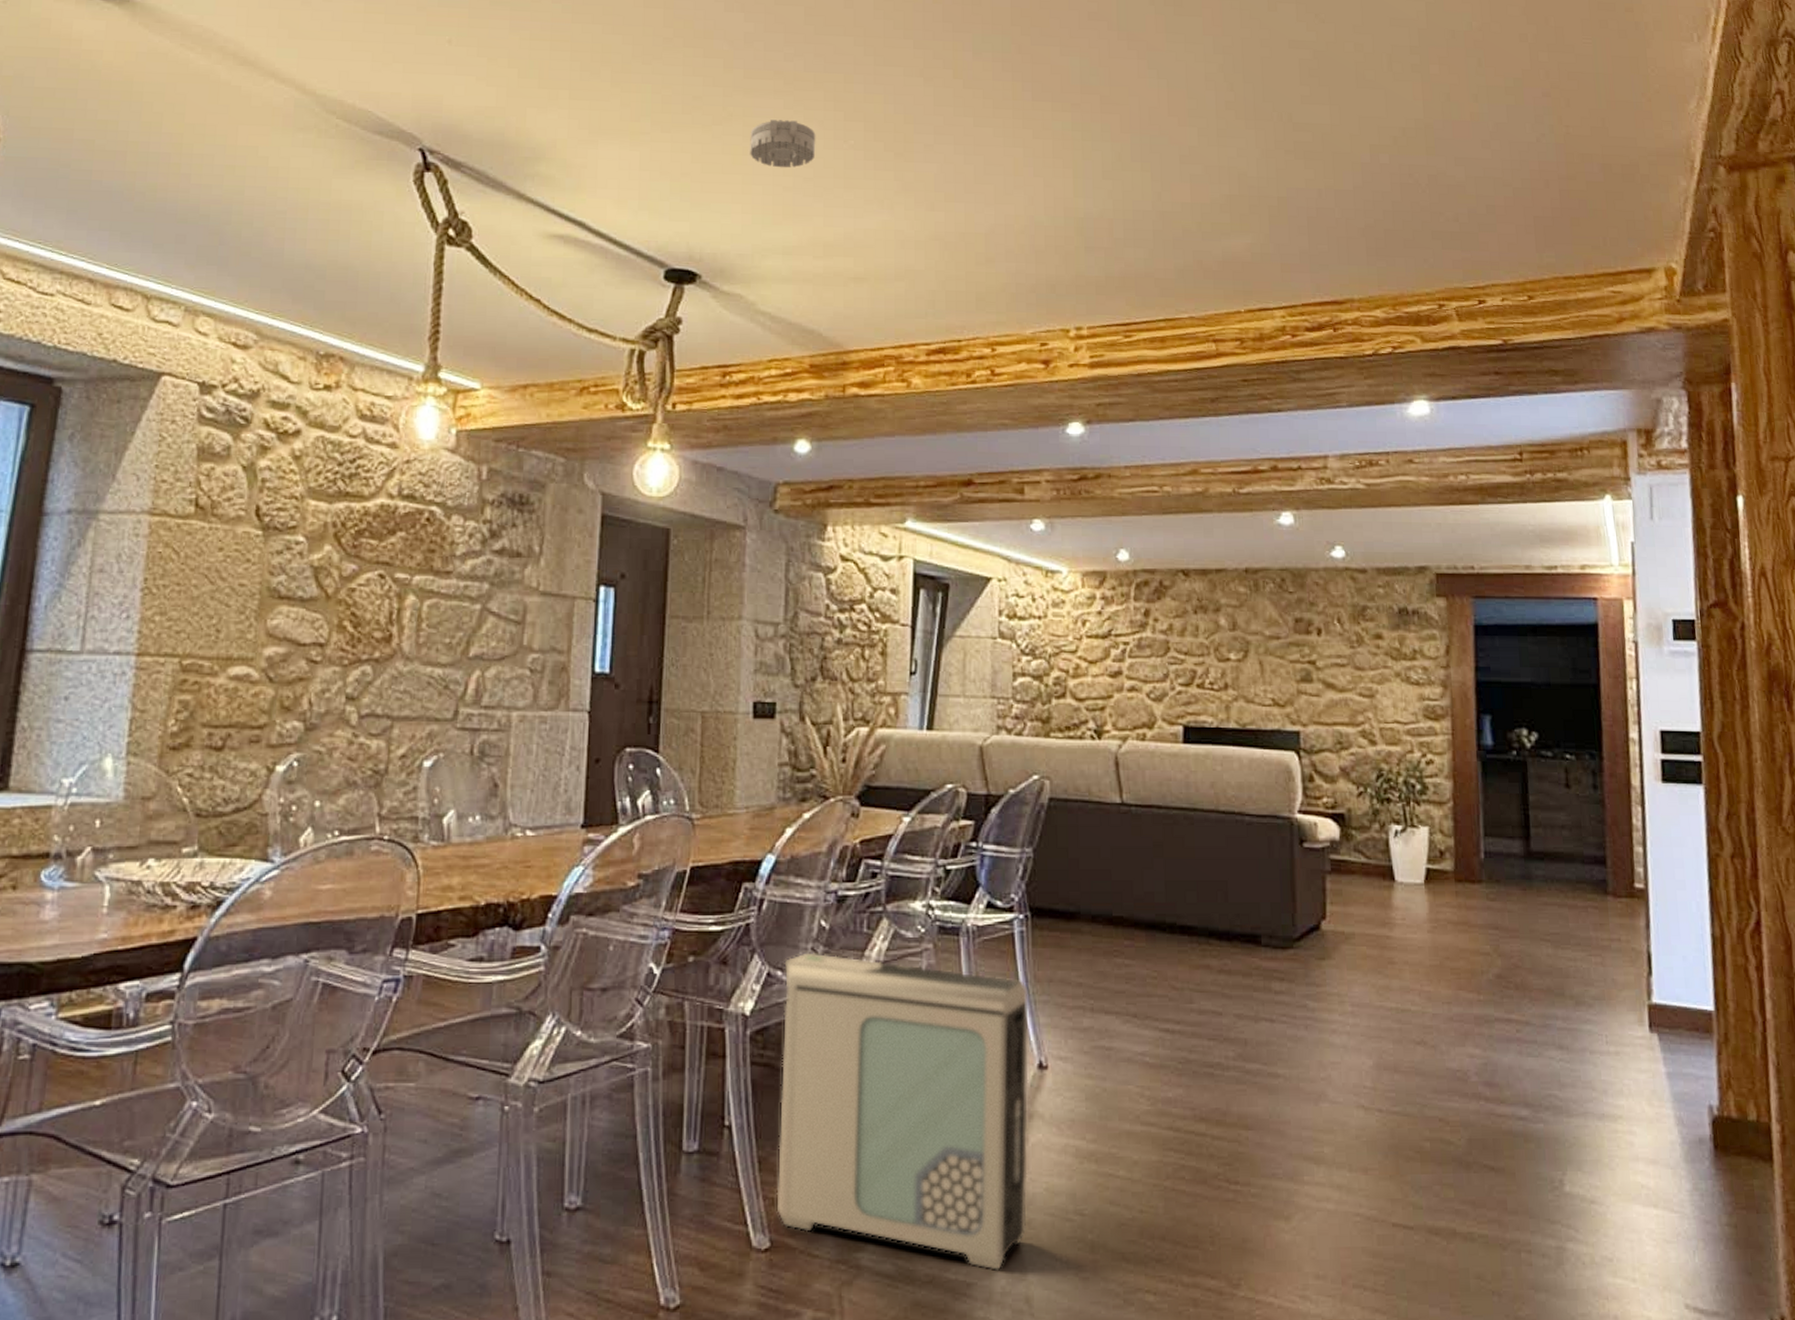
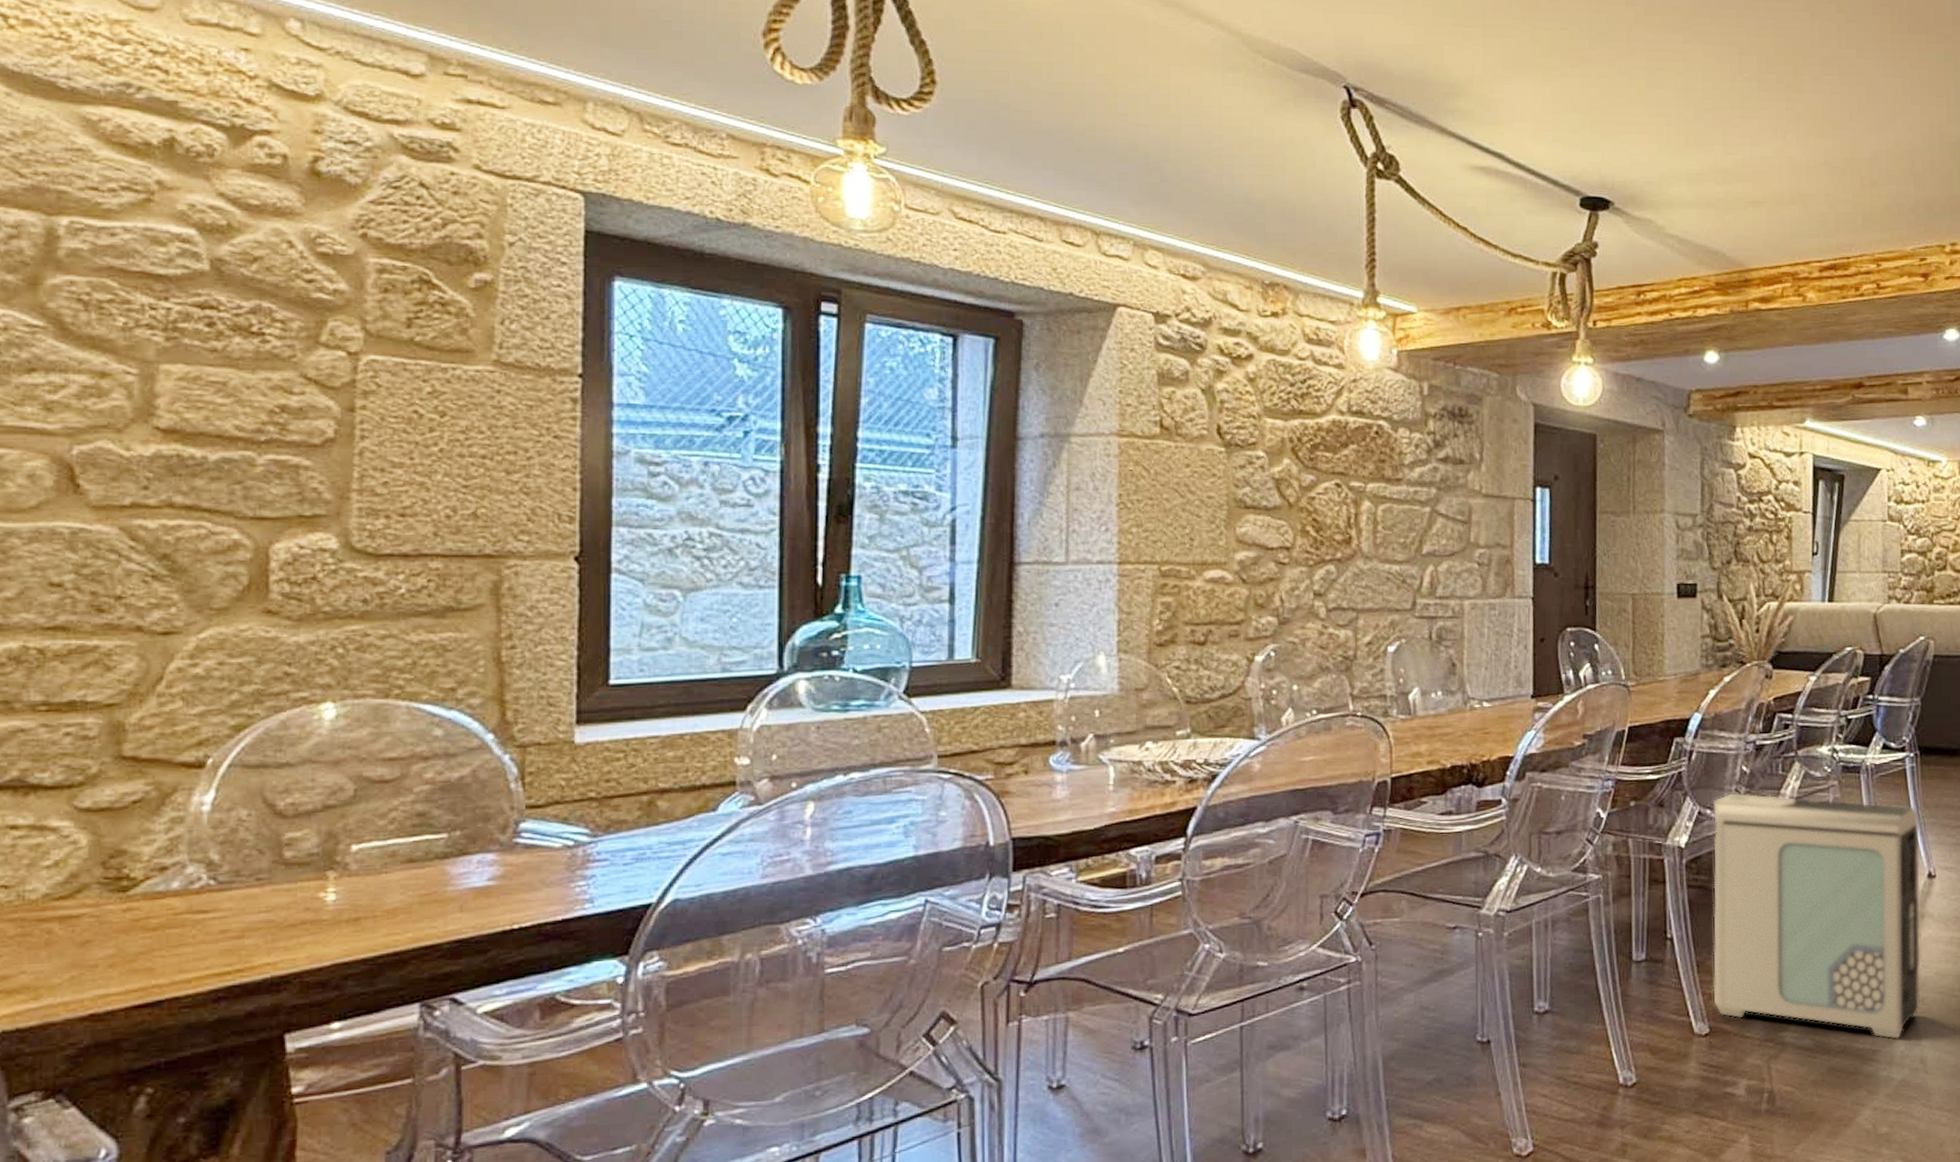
smoke detector: present [750,119,816,168] -> none [1653,54,1714,100]

